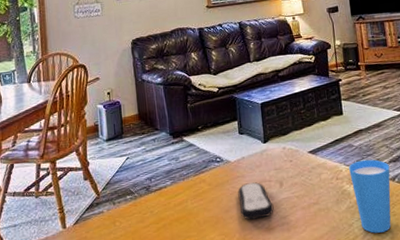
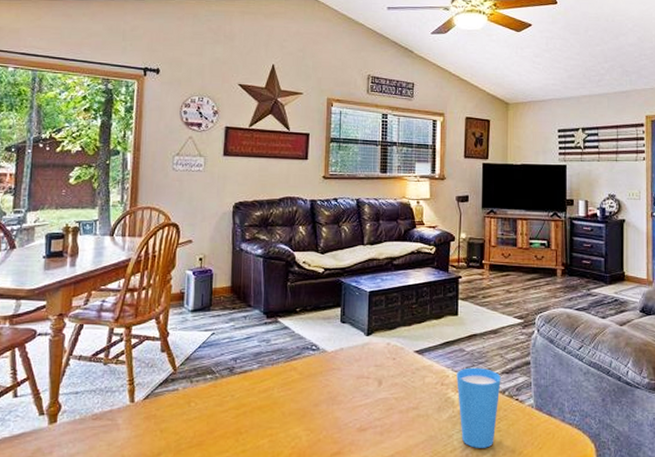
remote control: present [238,182,274,220] -> none [330,377,368,418]

